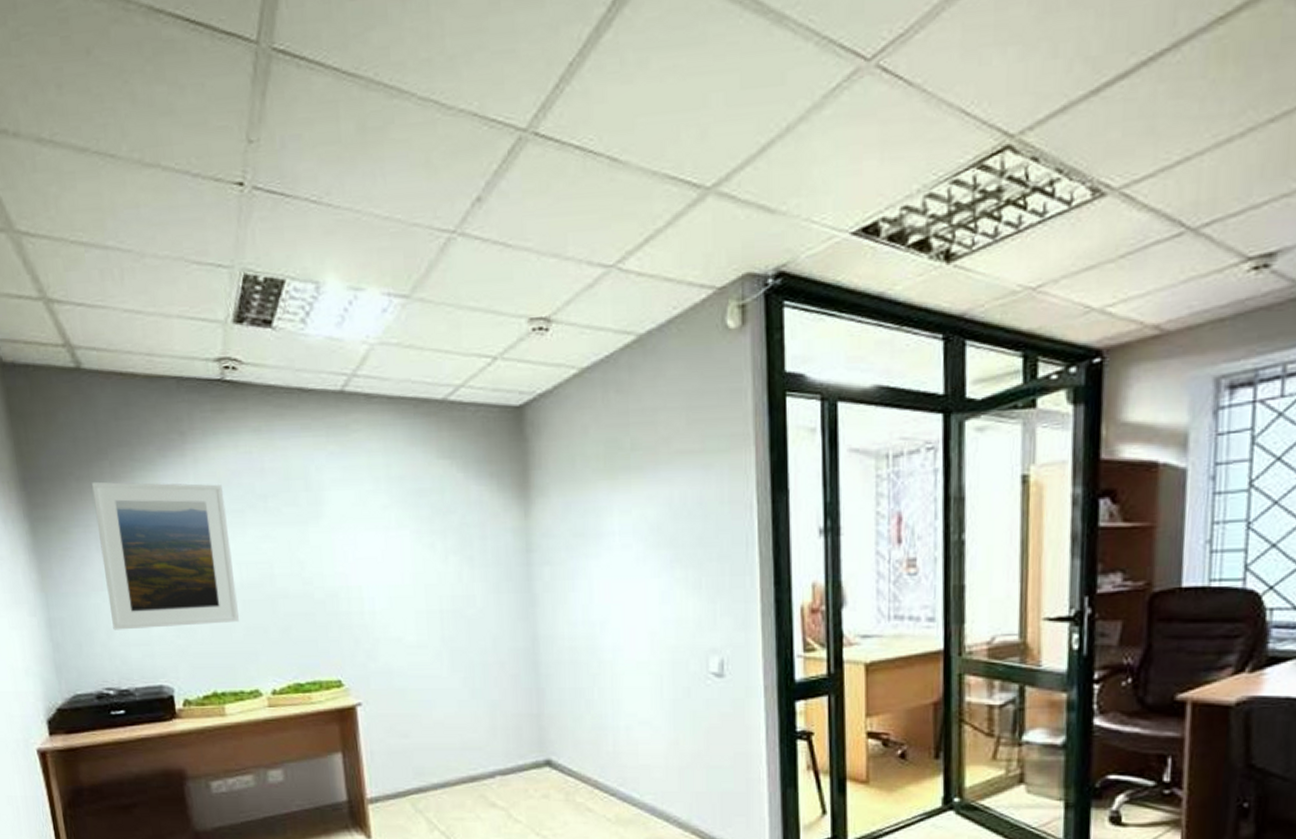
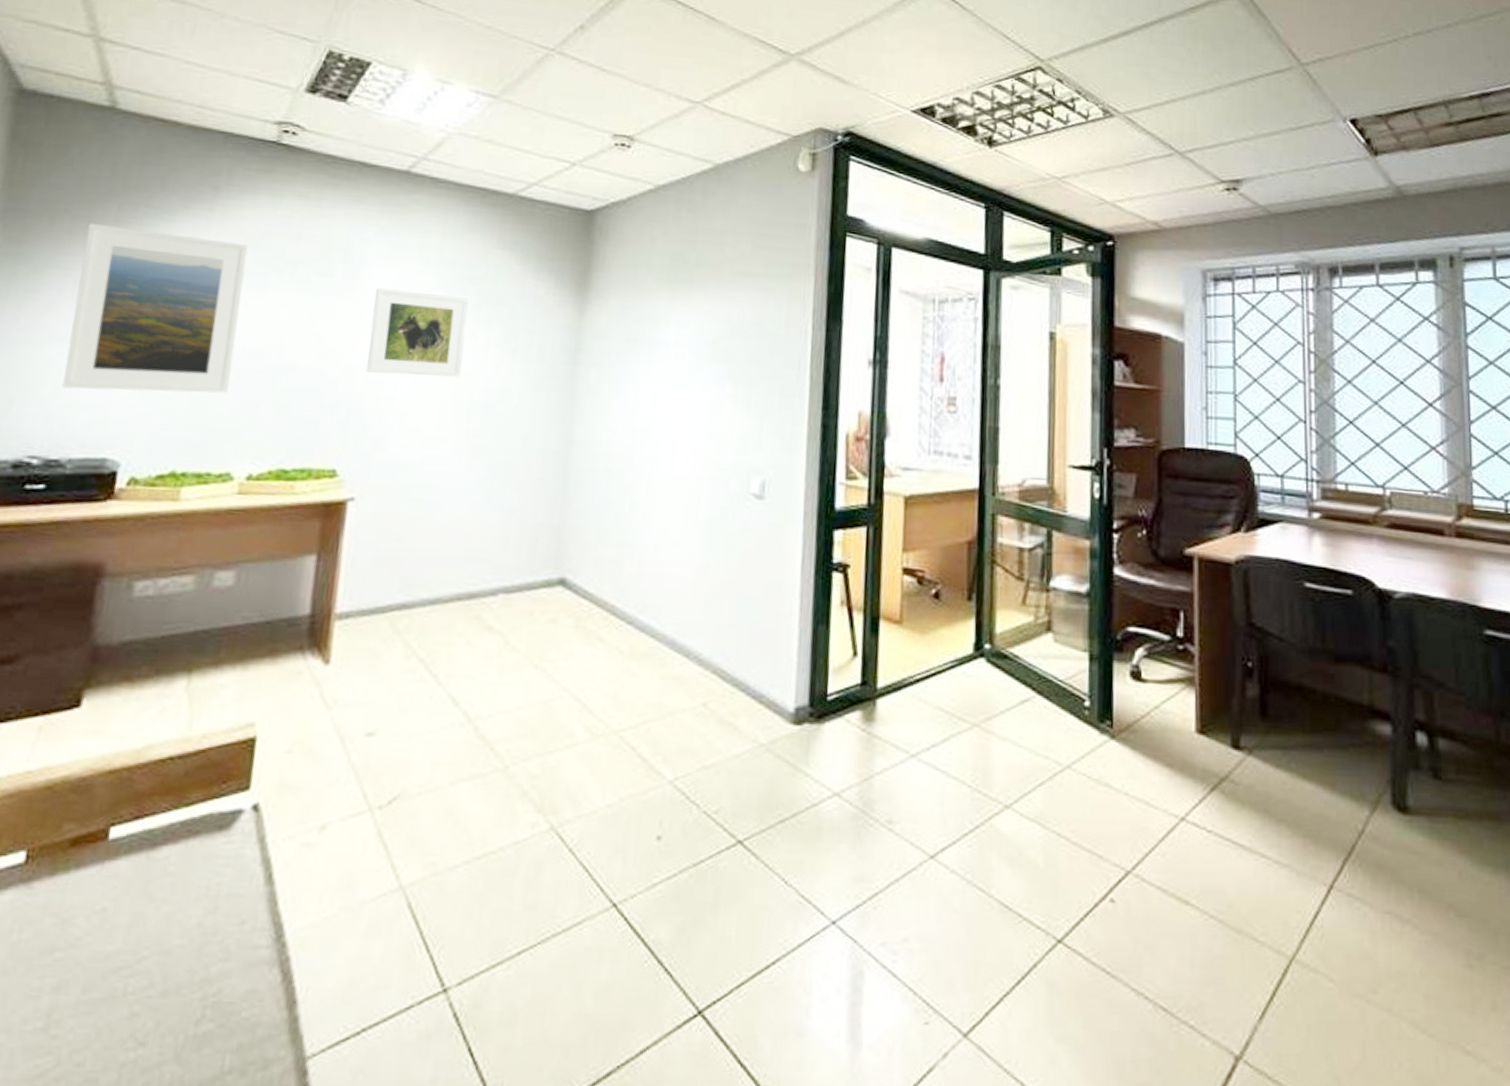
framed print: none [339,511,427,591] -> present [366,288,468,377]

